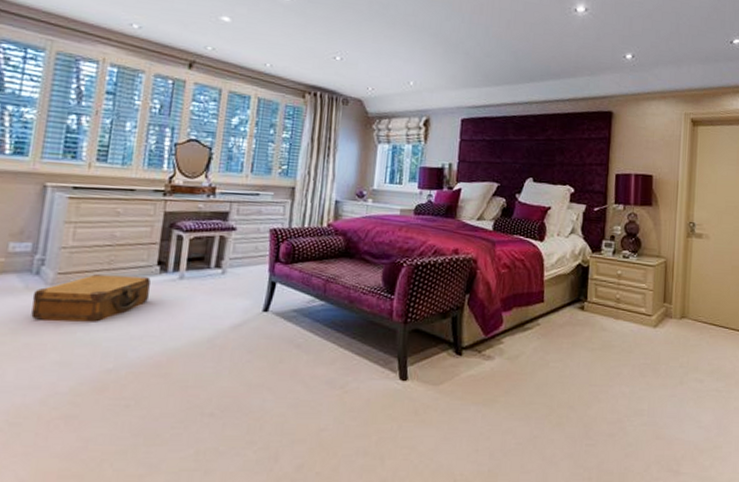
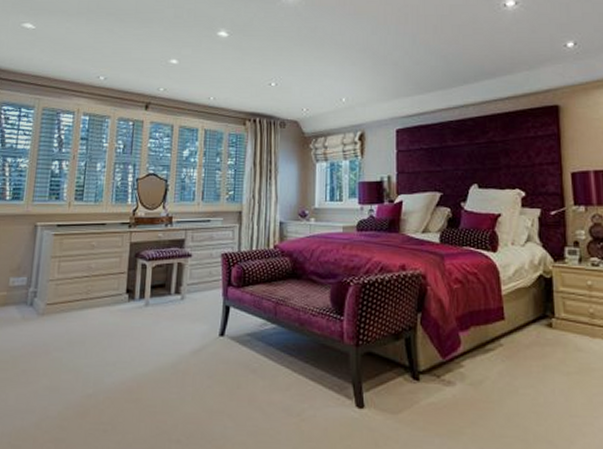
suitcase: present [31,274,151,322] -> none [27,304,121,349]

